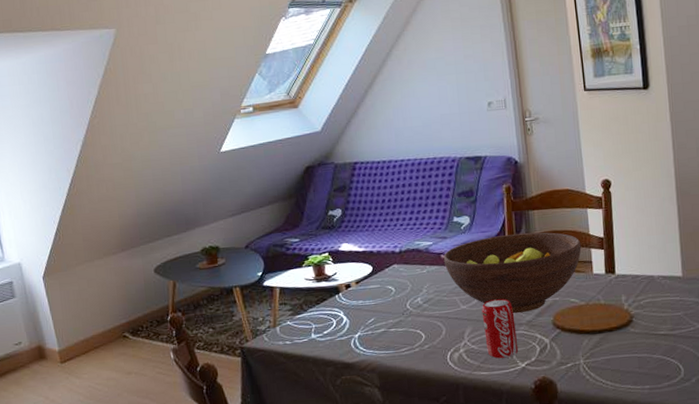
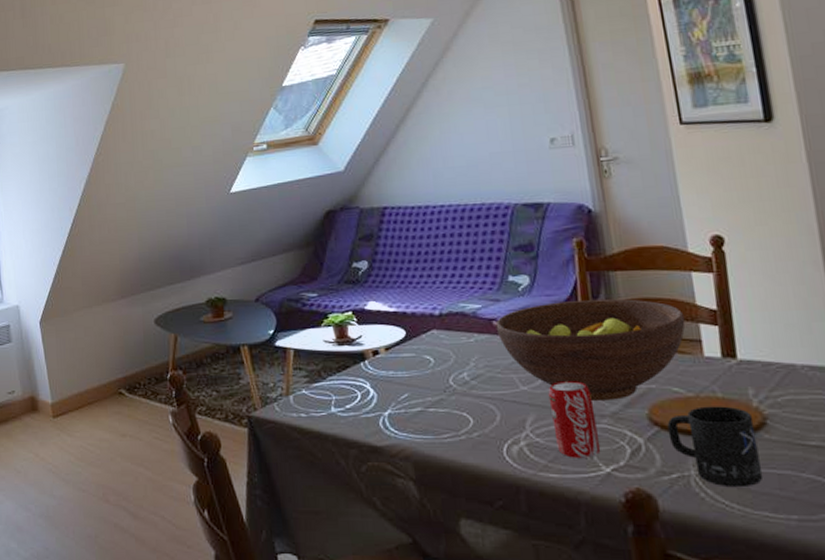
mug: none [566,310,629,370] -> present [667,406,764,488]

